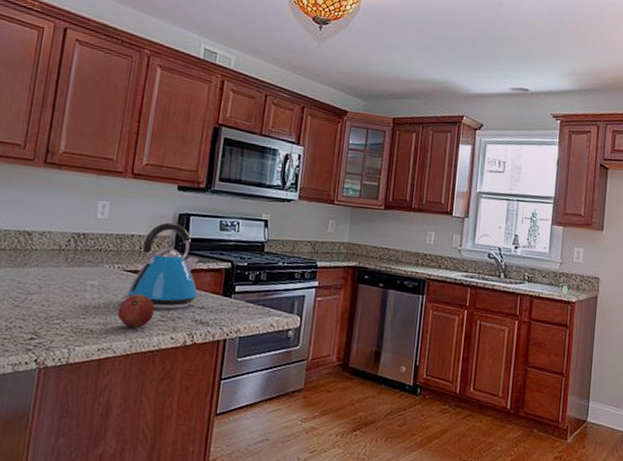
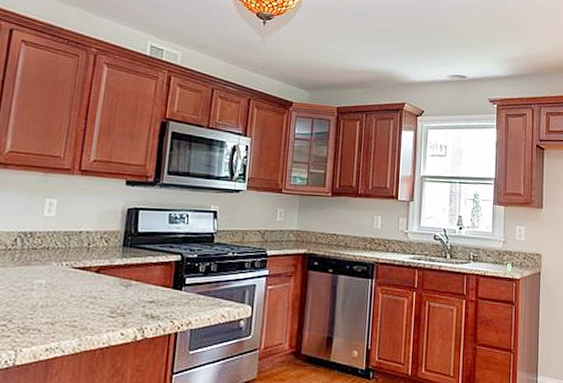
fruit: present [117,294,155,328] -> none [66,291,105,326]
kettle: present [123,222,200,310] -> none [71,217,149,305]

